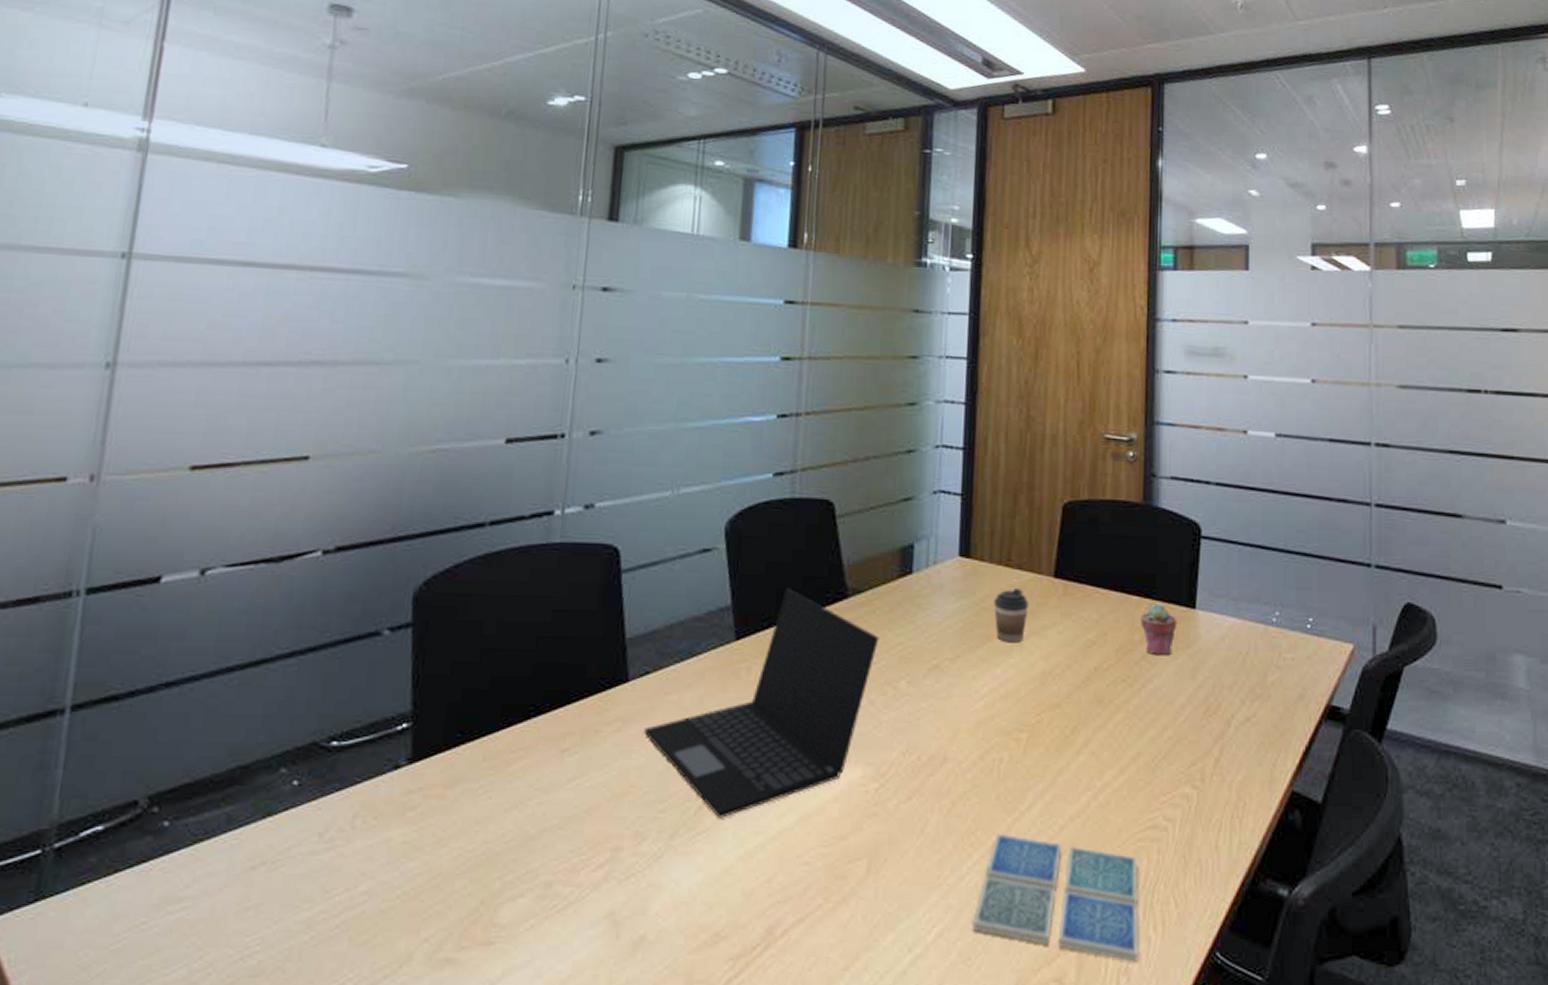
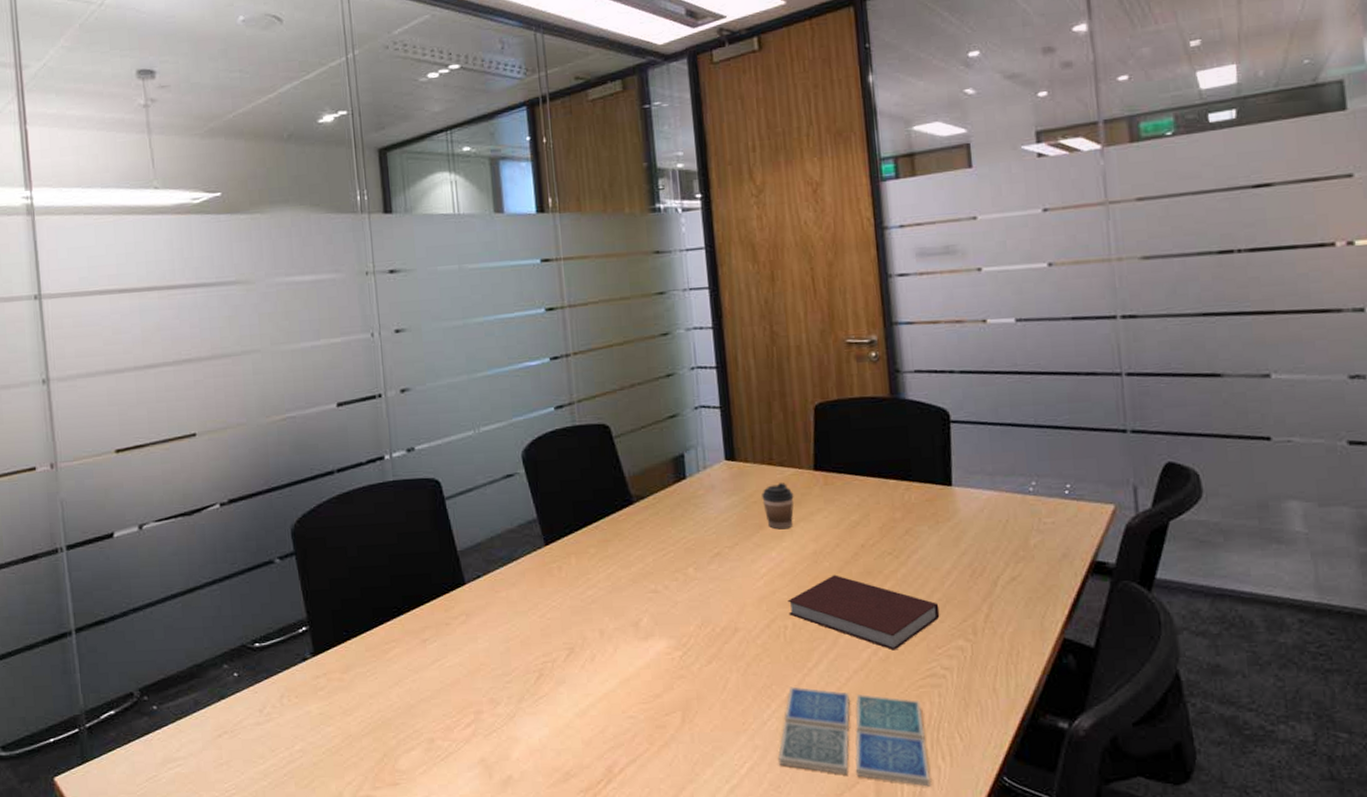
laptop: present [644,587,879,818] -> none [484,499,665,686]
notebook: none [1006,701,1169,795] -> present [787,574,940,651]
potted succulent: present [1140,603,1177,656] -> none [899,484,936,530]

